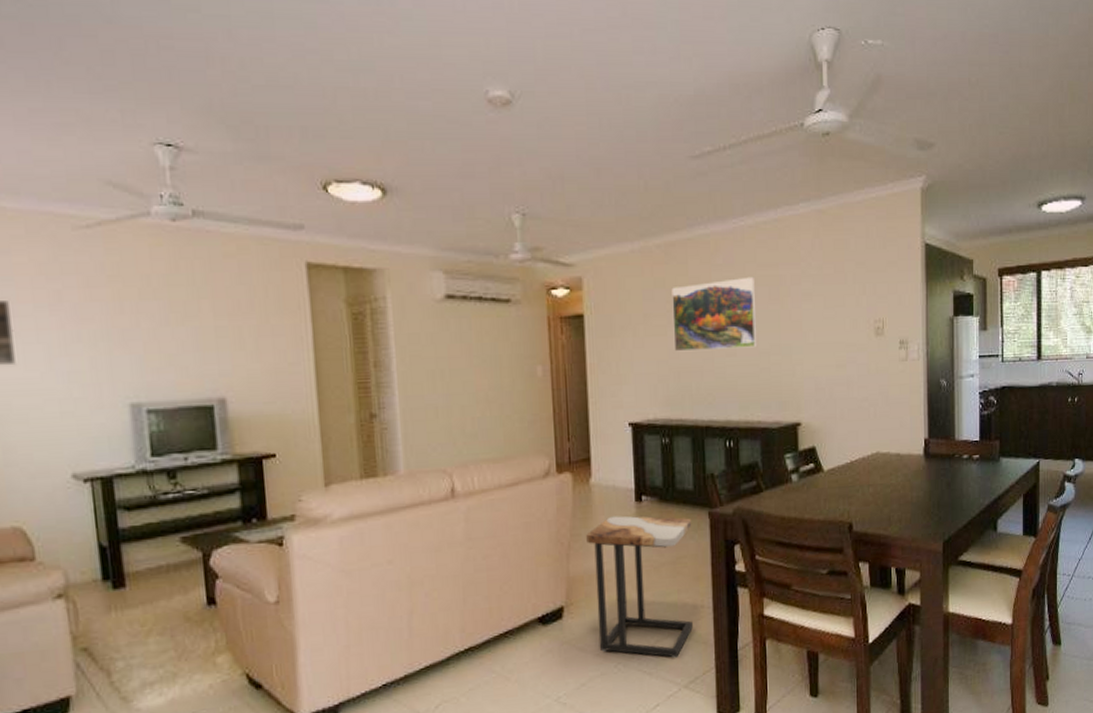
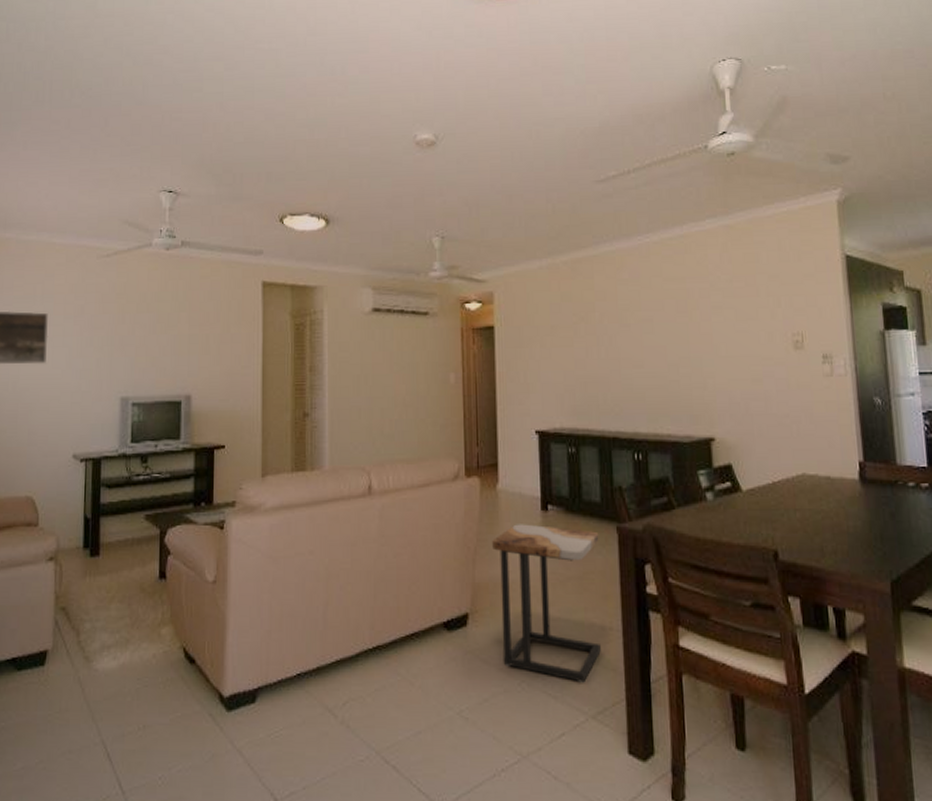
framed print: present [671,276,757,352] -> none [578,290,666,363]

